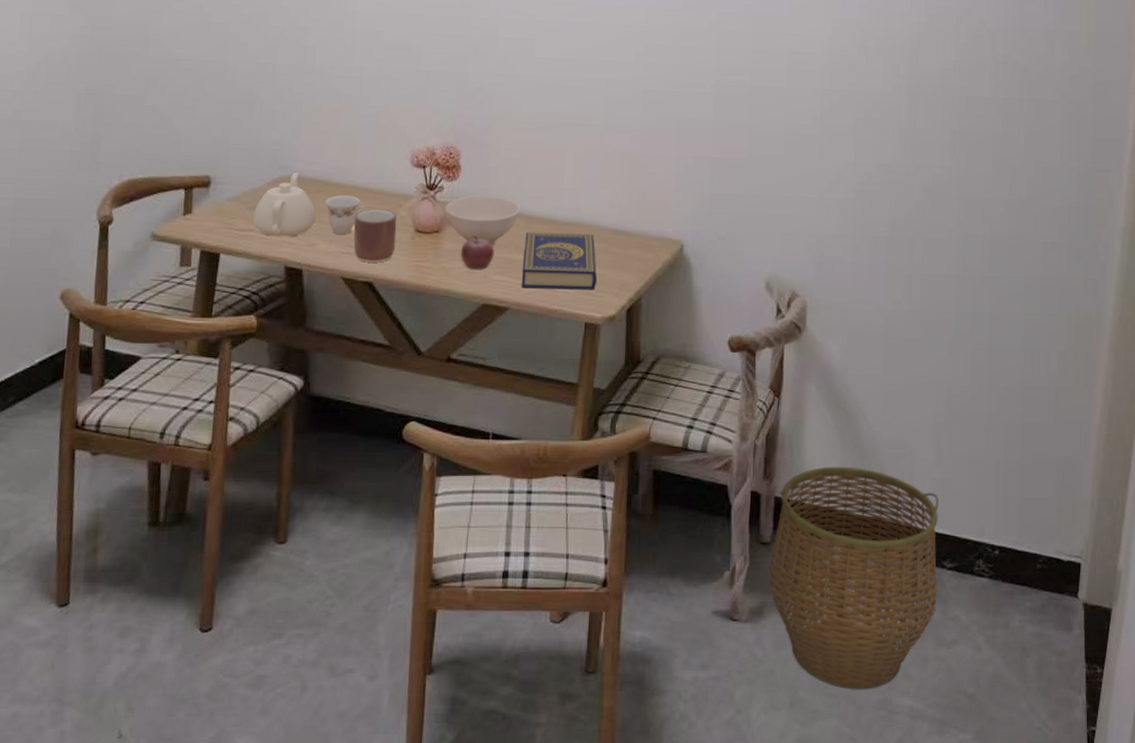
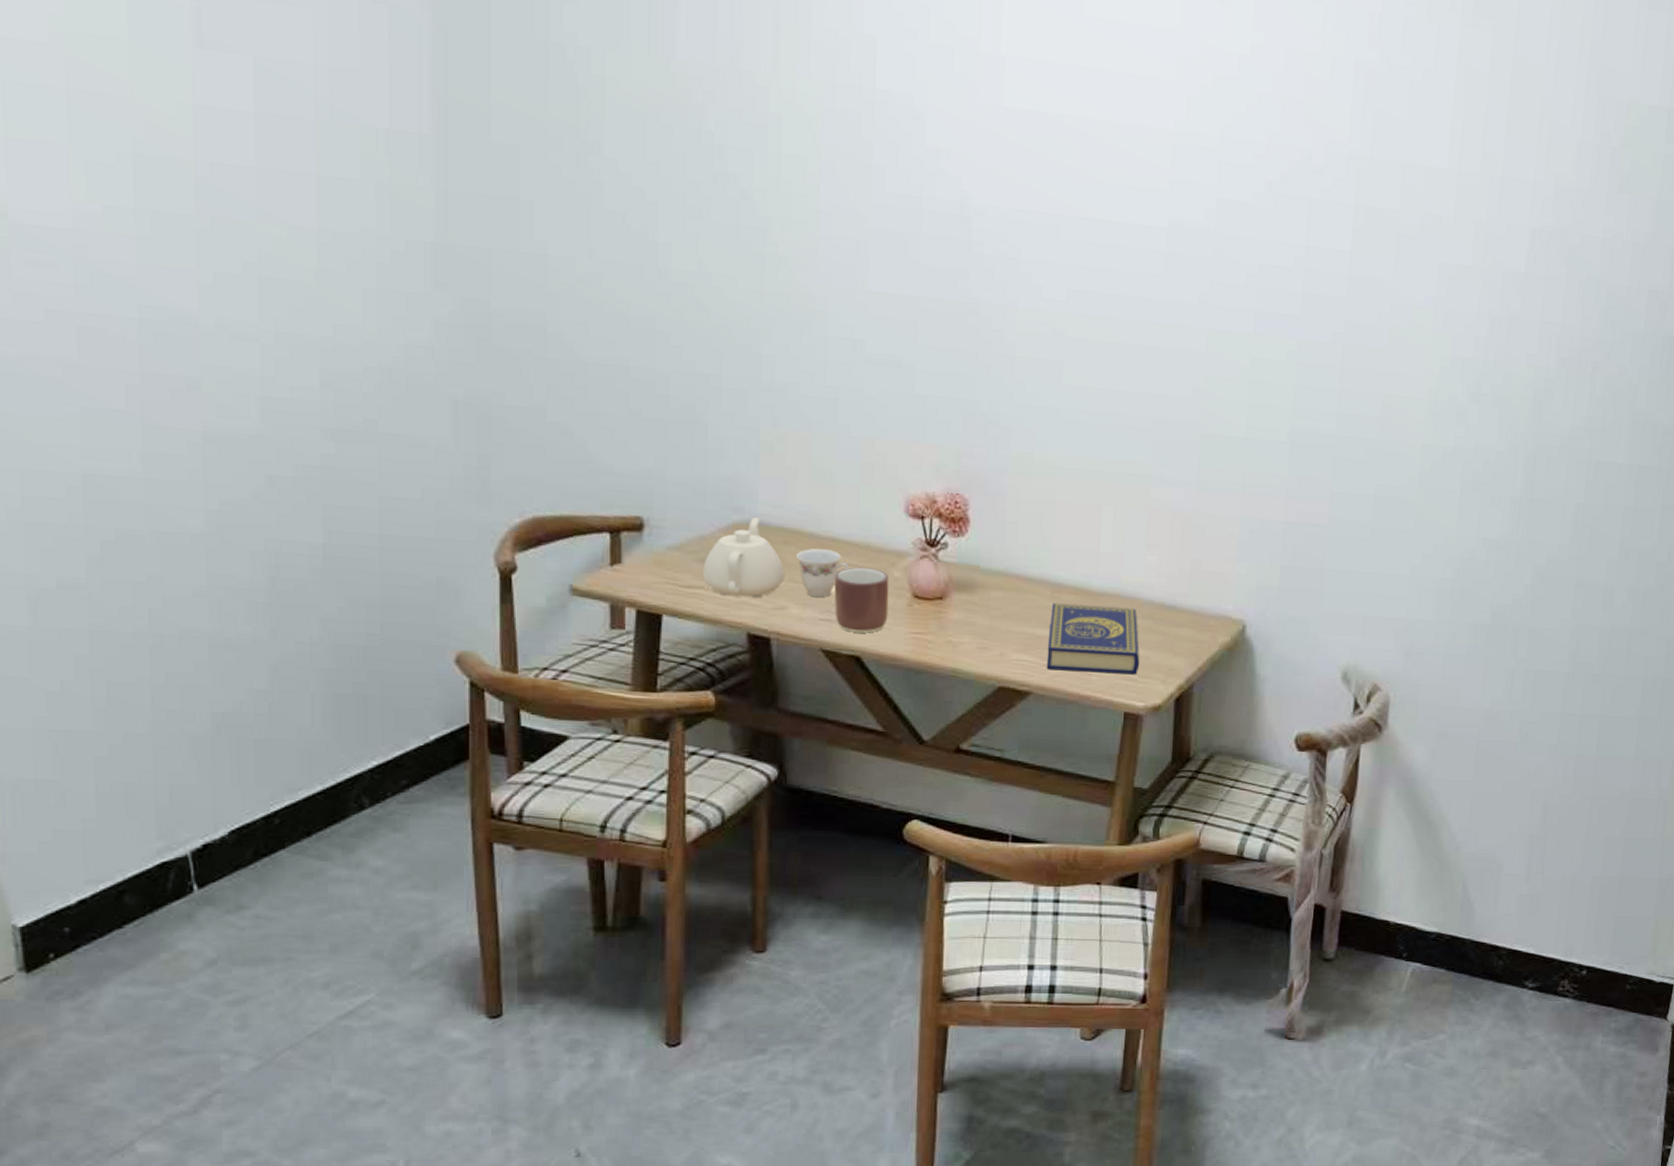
bowl: present [445,195,521,246] -> none [950,555,1046,618]
fruit: present [461,235,495,269] -> none [971,603,1013,646]
basket: present [767,466,939,690] -> none [1329,879,1526,1109]

